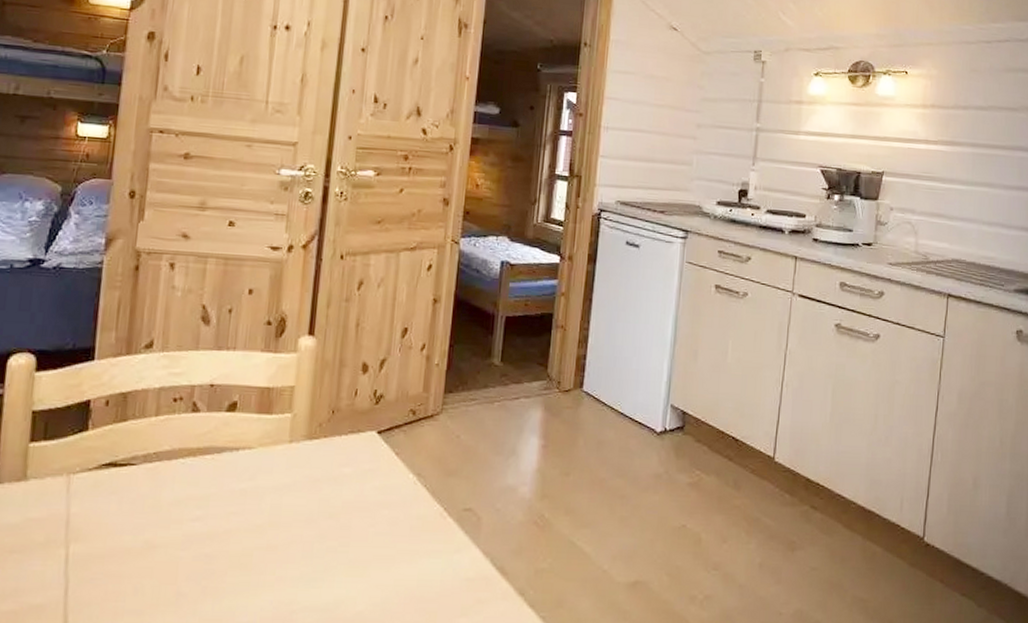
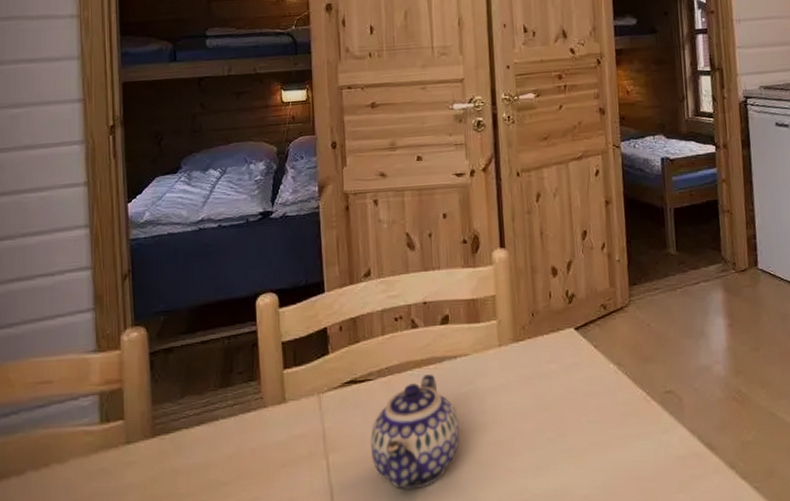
teapot: none [121,465,231,590] -> present [370,374,460,489]

